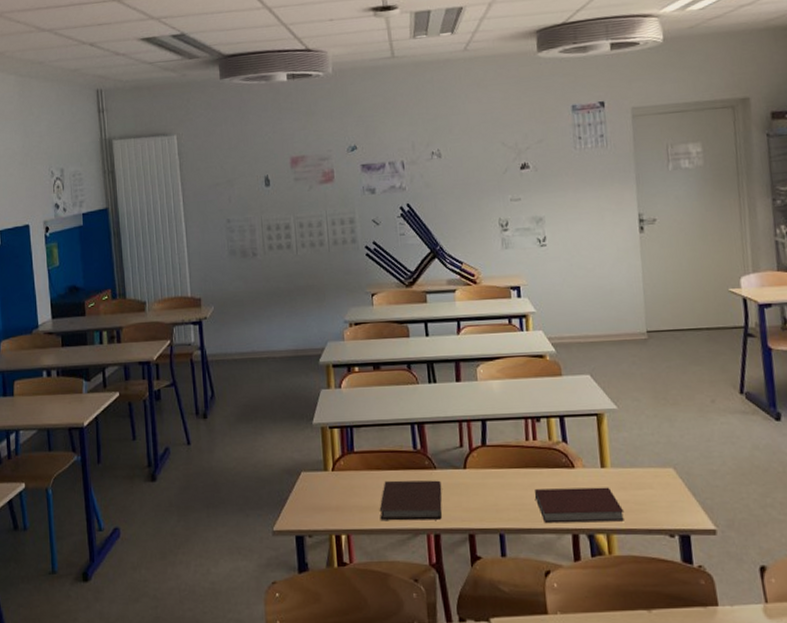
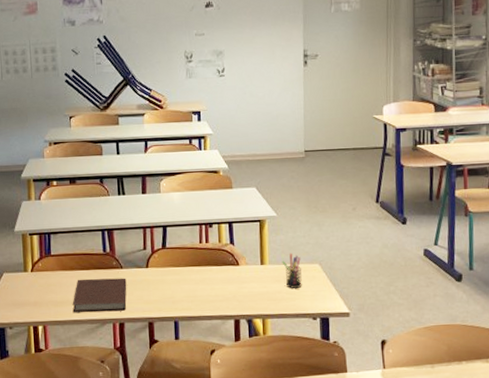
notebook: present [534,487,625,523] -> none [204,280,278,311]
pen holder: none [627,454,654,497] -> present [282,253,302,288]

